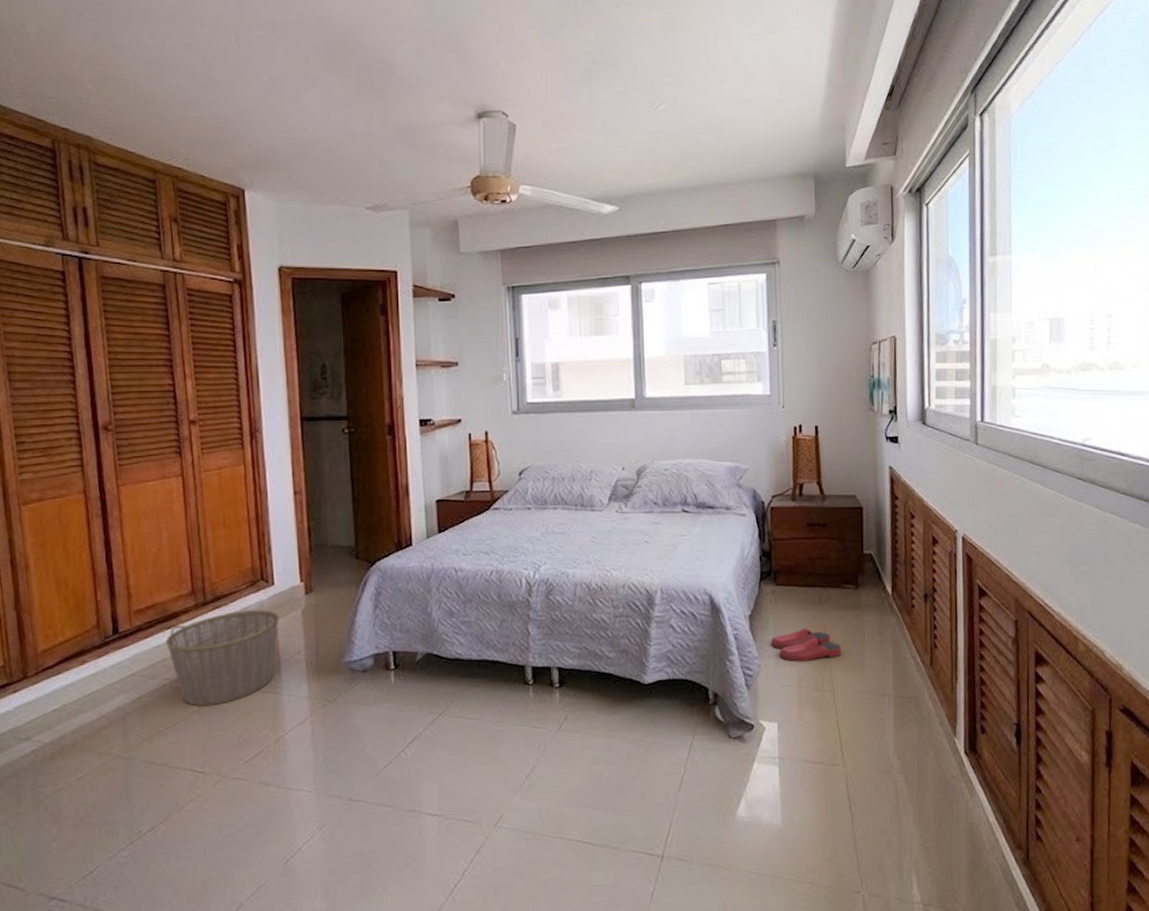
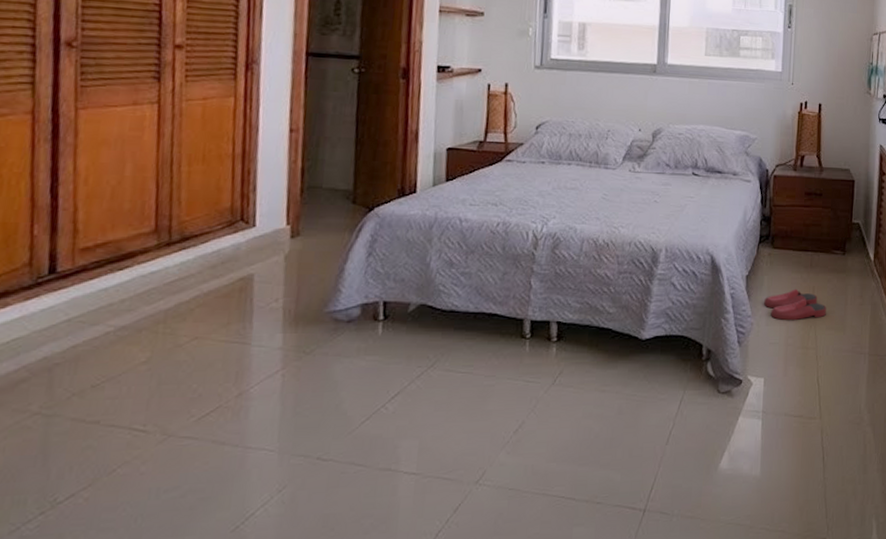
basket: present [165,610,280,707] -> none [114,253,258,358]

